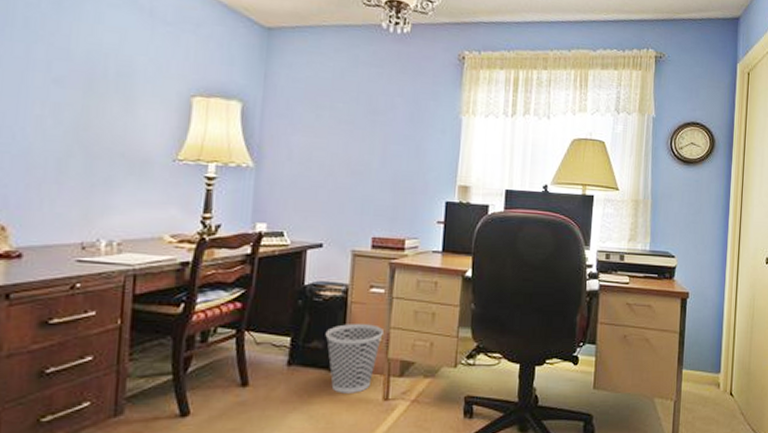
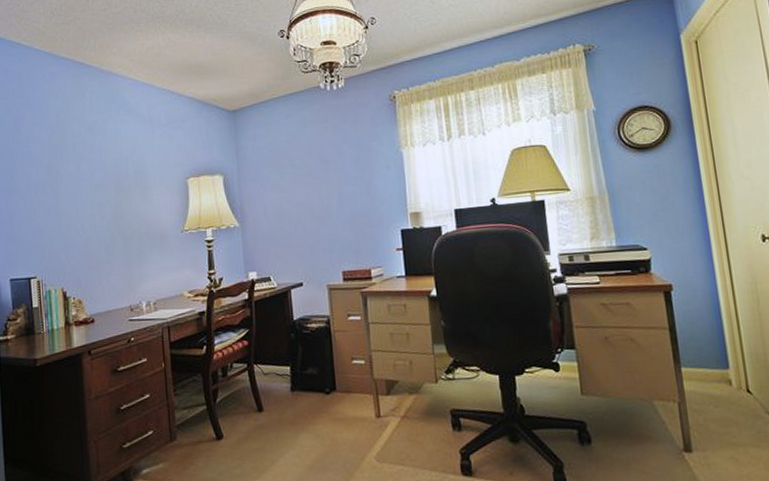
wastebasket: present [325,324,383,394] -> none [317,349,366,413]

